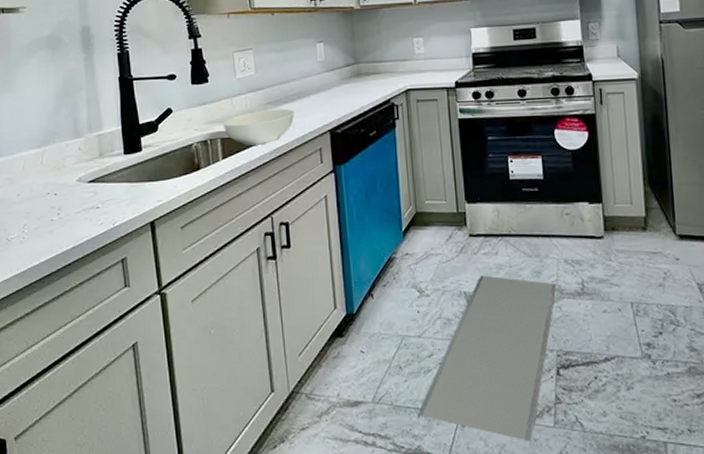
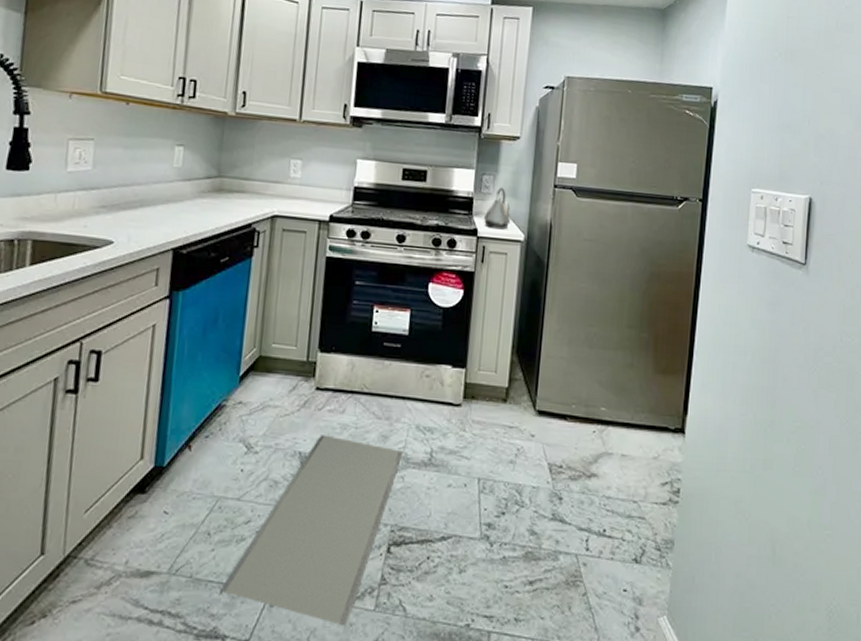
bowl: present [222,108,294,146] -> none [38,213,133,255]
kettle: none [595,31,622,72] -> present [483,187,511,230]

